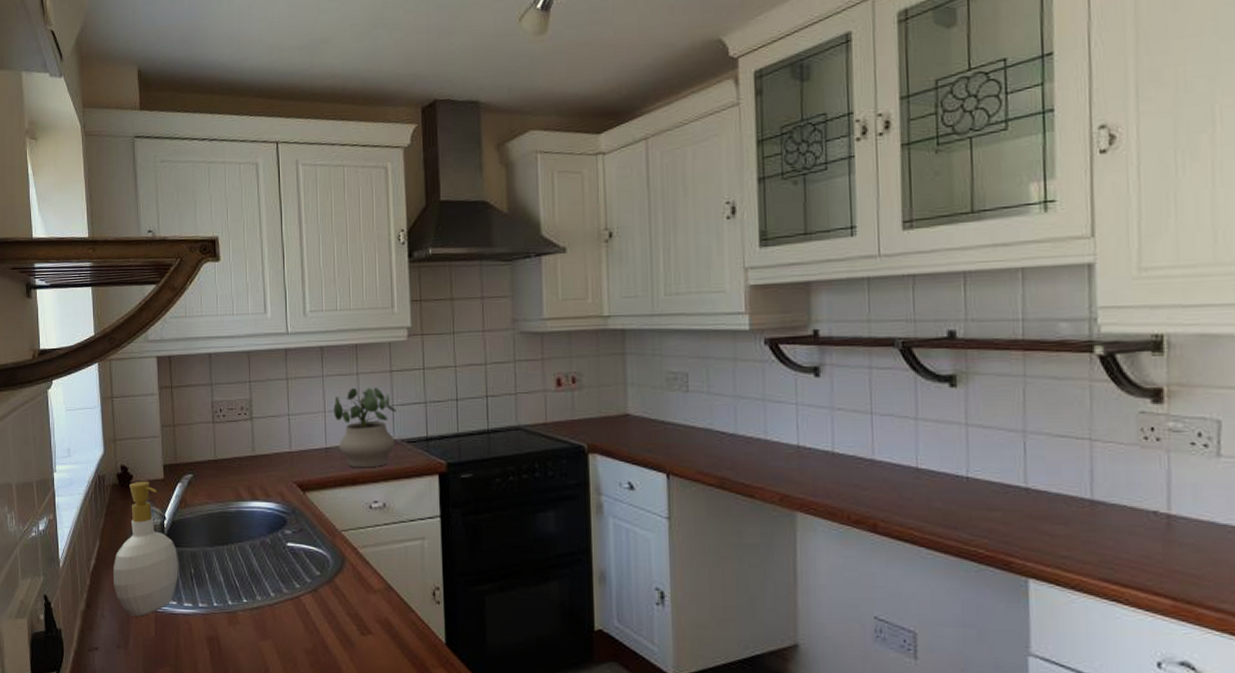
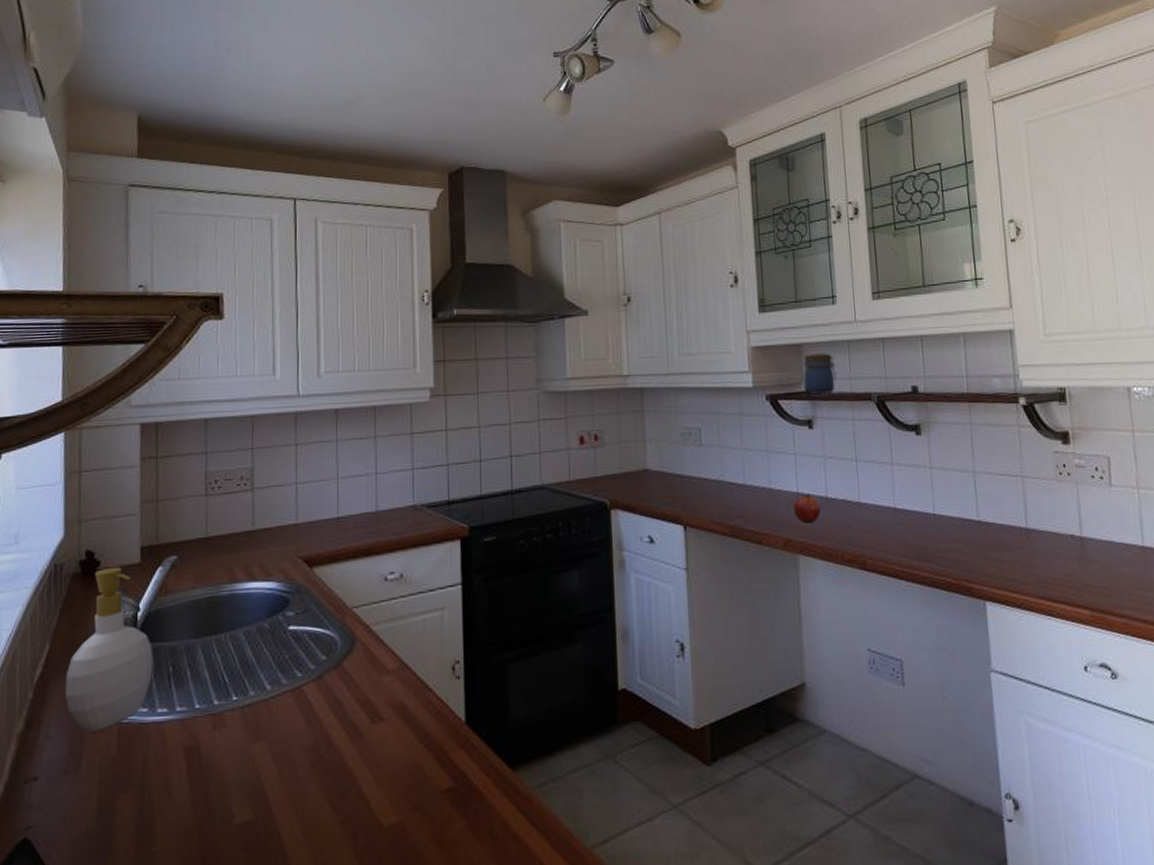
potted plant: present [333,388,397,468] -> none [348,451,417,538]
fruit: none [793,447,826,478] -> present [793,494,821,522]
jar: none [811,292,853,339] -> present [803,353,837,395]

